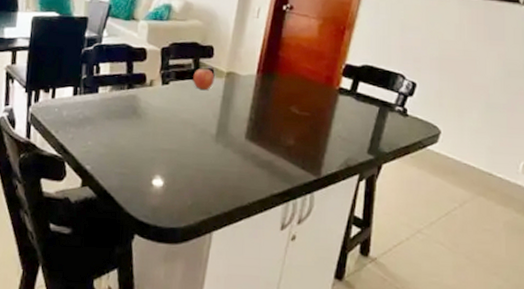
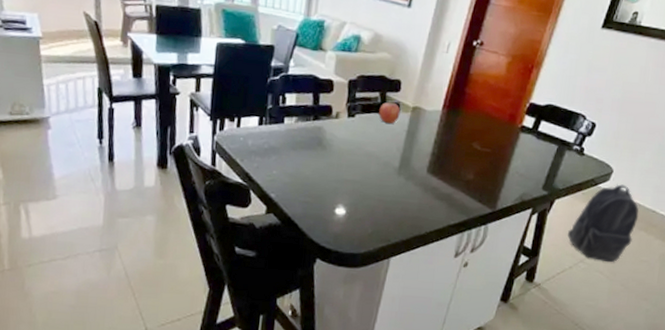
backpack: none [401,146,475,232] -> present [568,184,639,262]

